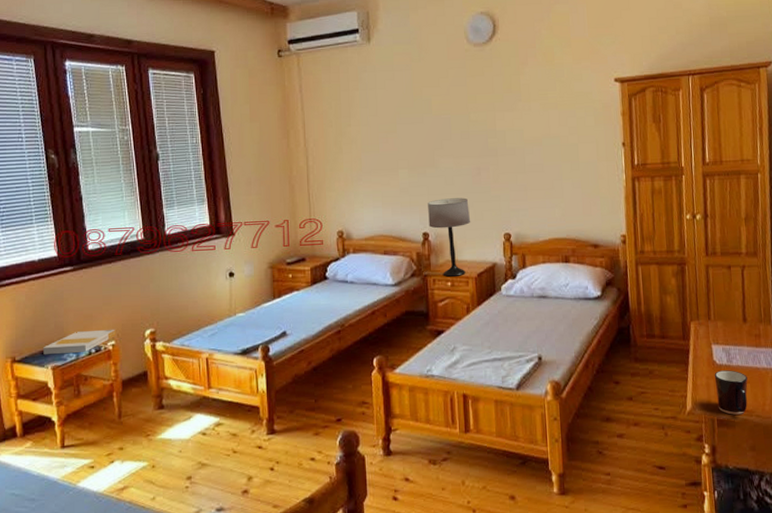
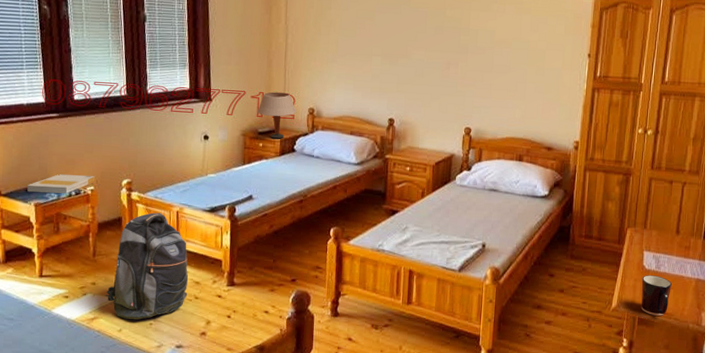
backpack: none [135,362,225,485] -> present [106,212,189,320]
table lamp: none [282,217,325,268] -> present [256,92,297,139]
table lamp: present [428,197,471,277] -> none [395,88,435,163]

